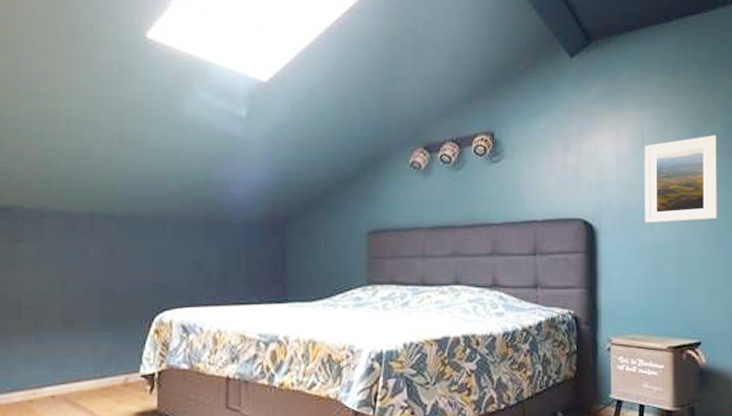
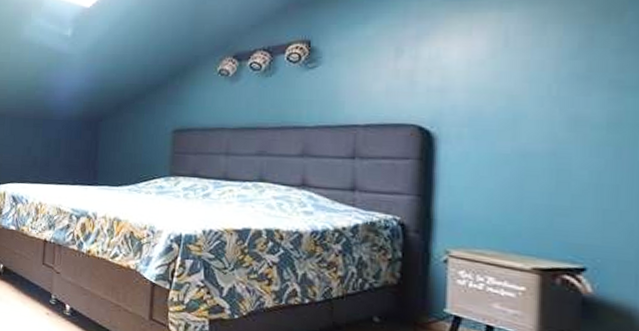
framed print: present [644,135,717,223] -> none [504,33,625,132]

